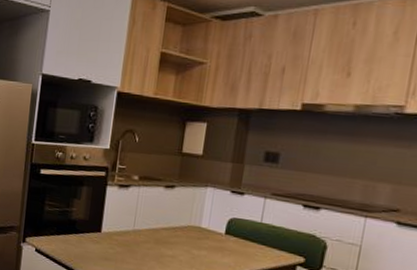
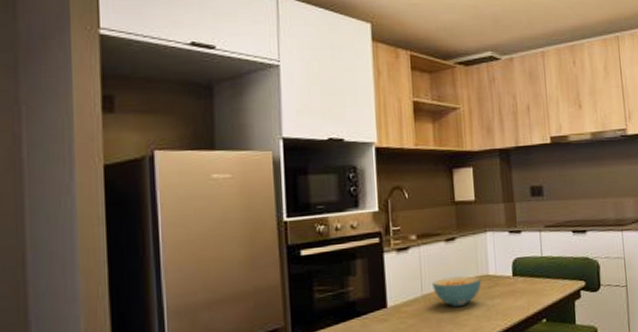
cereal bowl: none [144,219,193,249] -> present [433,276,482,307]

